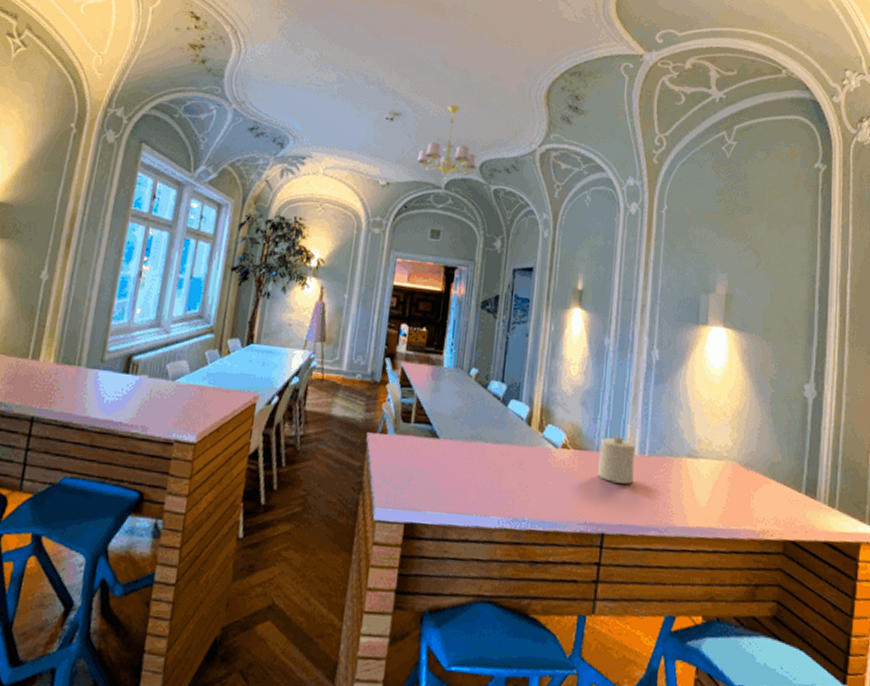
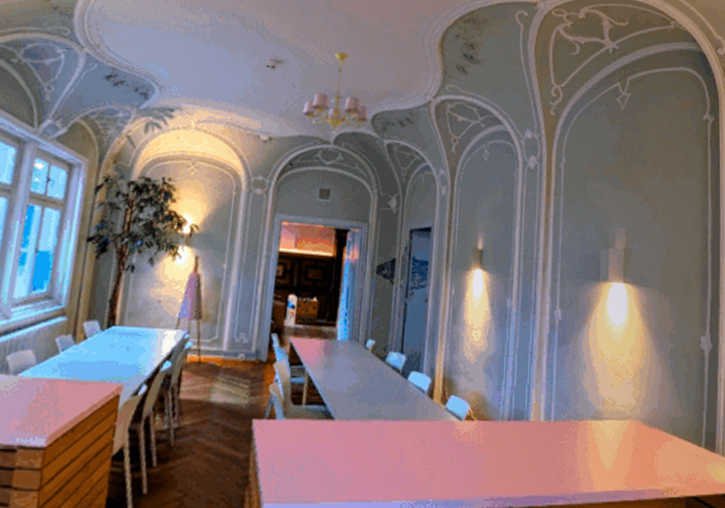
candle: present [598,434,635,484] -> none [504,401,541,453]

